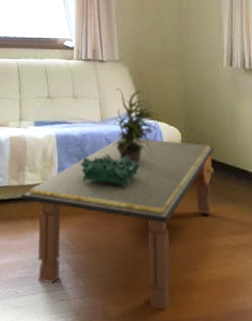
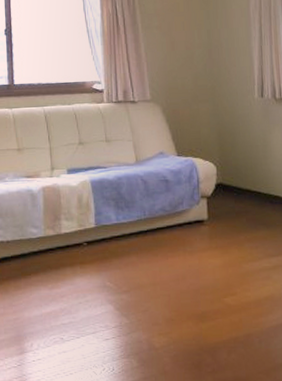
coffee table: present [20,138,215,311] -> none [58,175,250,335]
decorative bowl: present [80,154,140,187] -> none [117,194,178,225]
potted plant: present [110,88,160,163] -> none [146,128,195,201]

